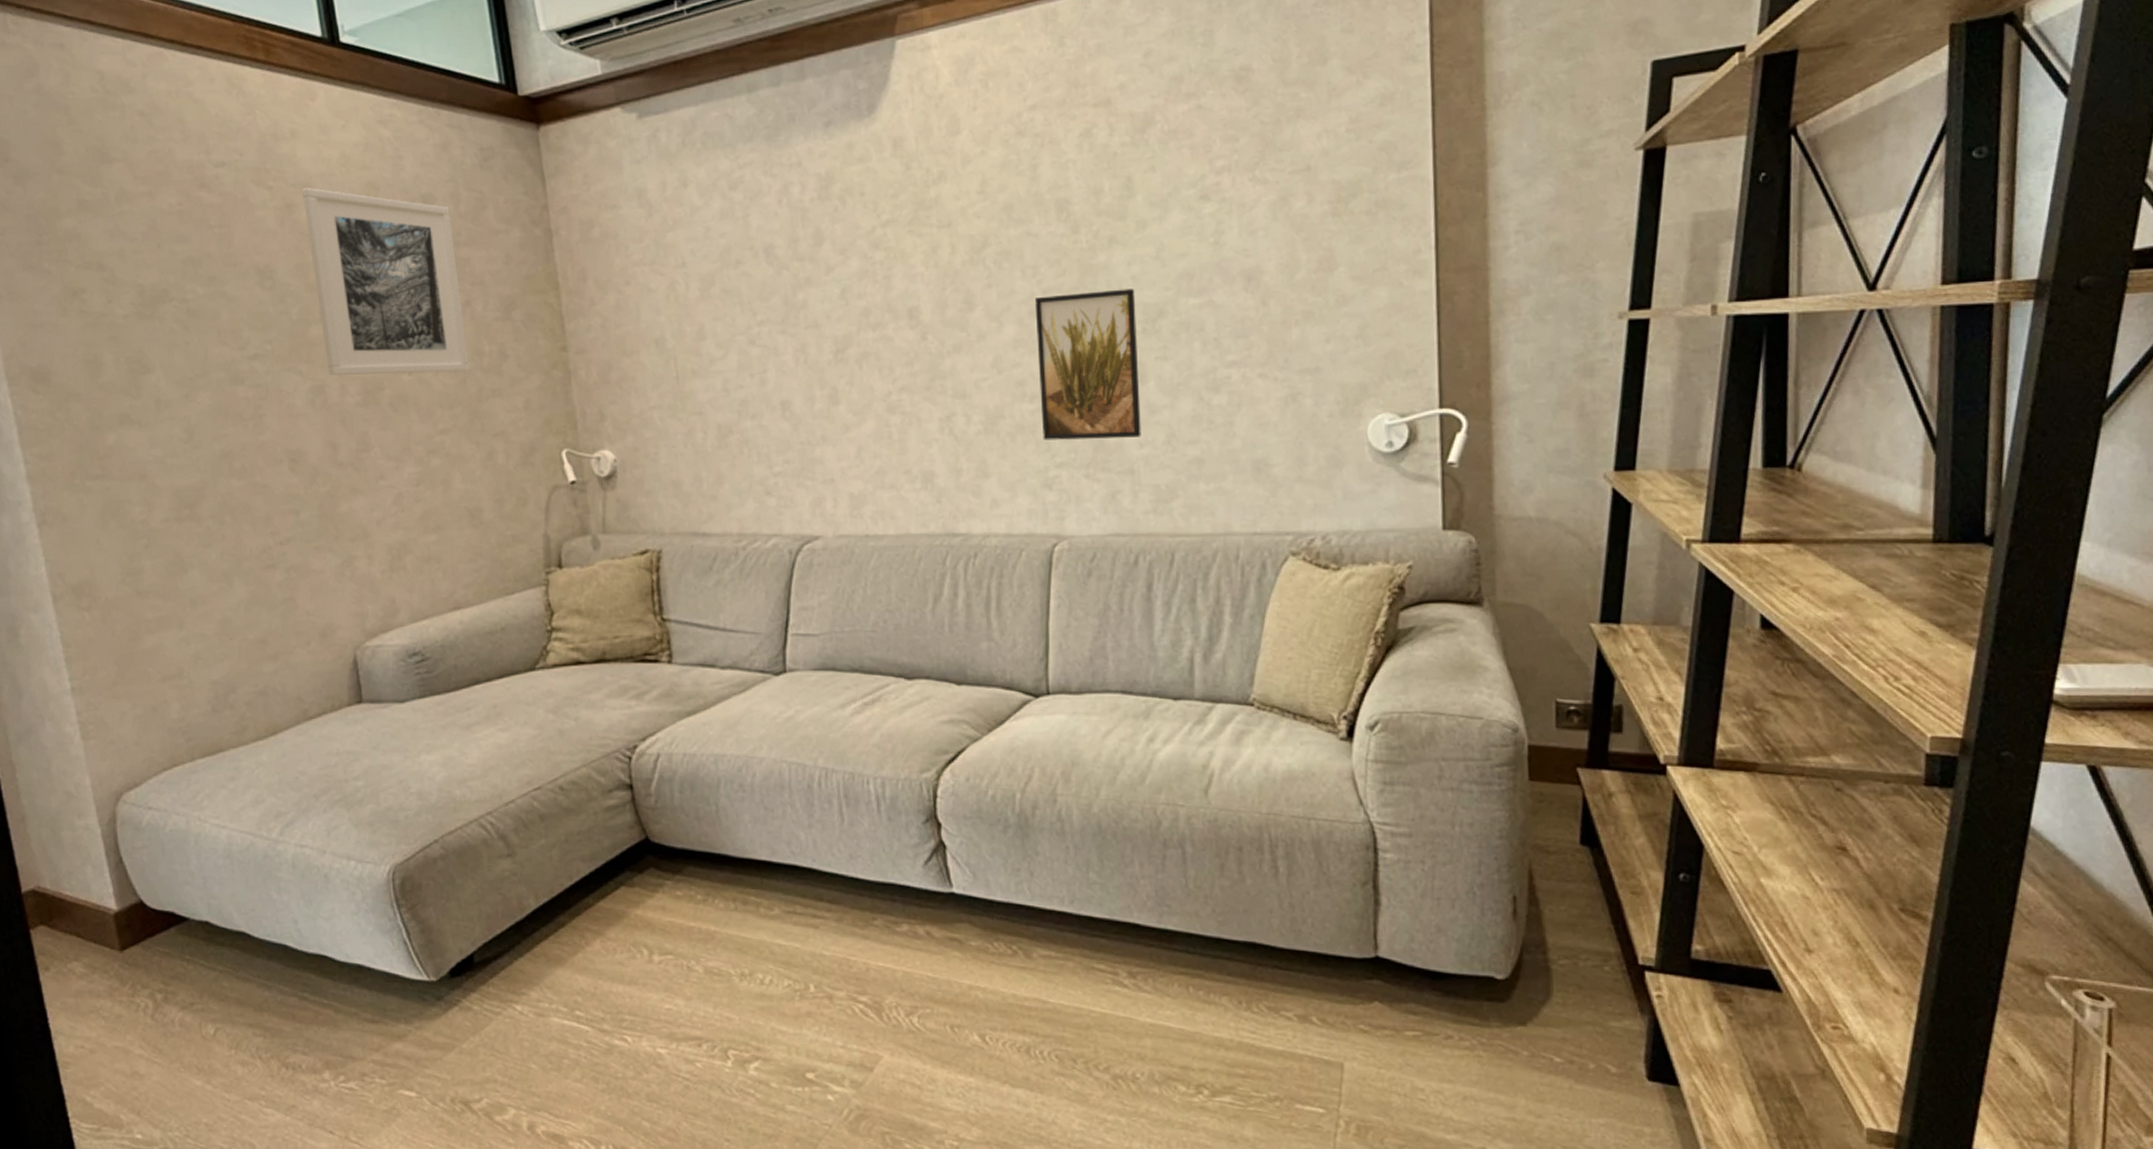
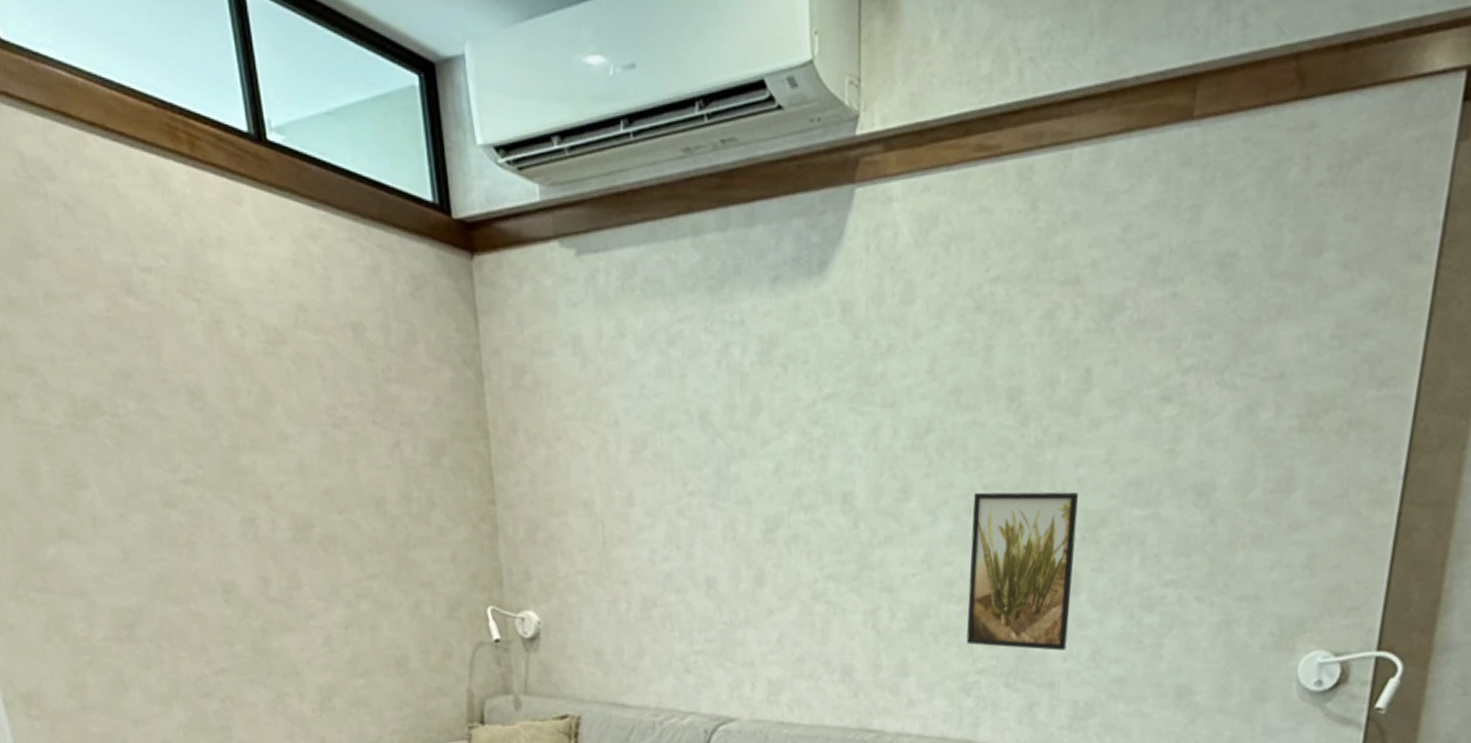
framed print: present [301,188,471,376] -> none [230,304,399,517]

